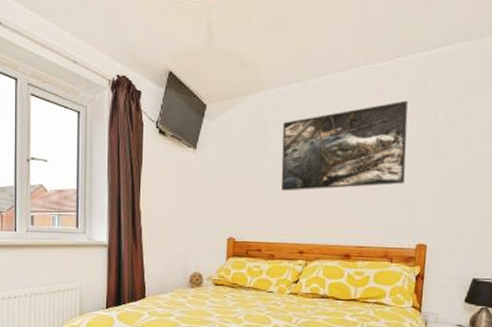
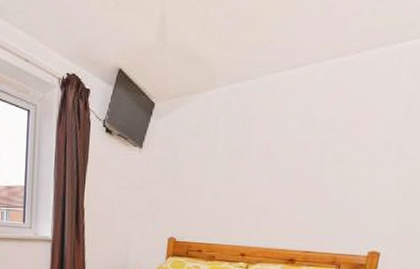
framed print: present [281,100,408,191] -> none [227,97,375,193]

